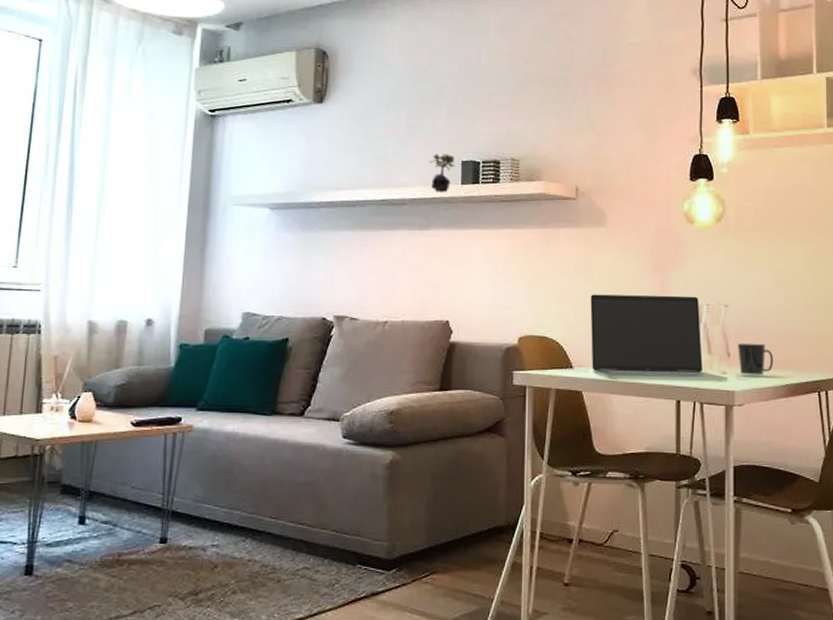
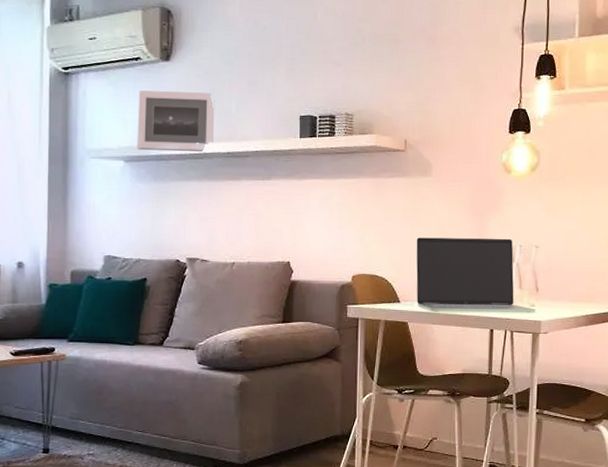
picture frame: none [284,134,370,200] -> present [137,90,215,153]
succulent plant: present [430,153,455,193] -> none [270,109,294,146]
mug: present [738,342,774,377] -> none [545,279,577,309]

